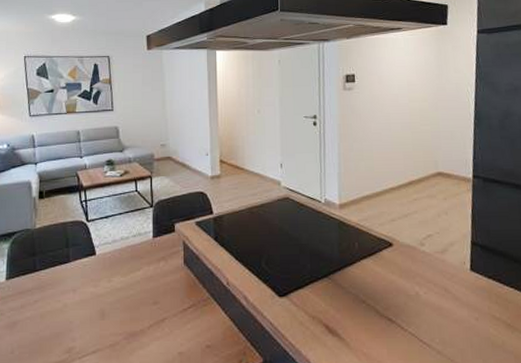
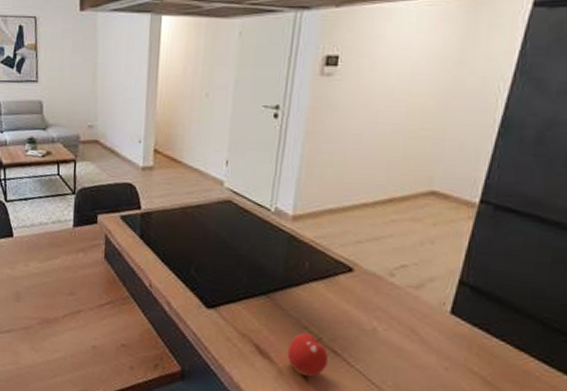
fruit: none [352,306,387,347] -> present [288,332,329,377]

